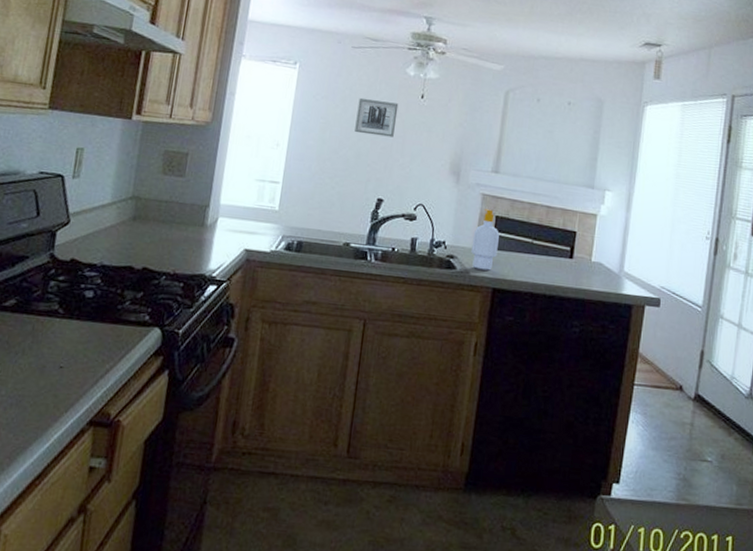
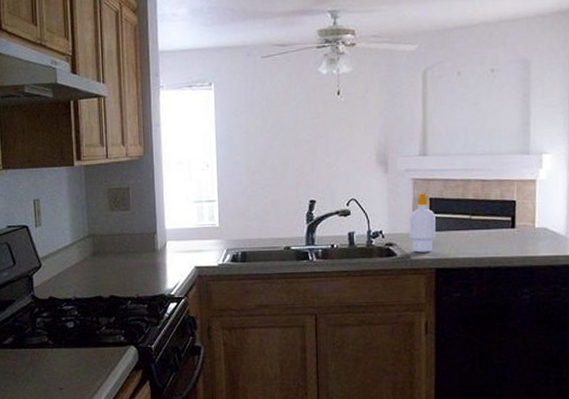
wall art: present [355,97,399,138] -> none [276,104,317,141]

